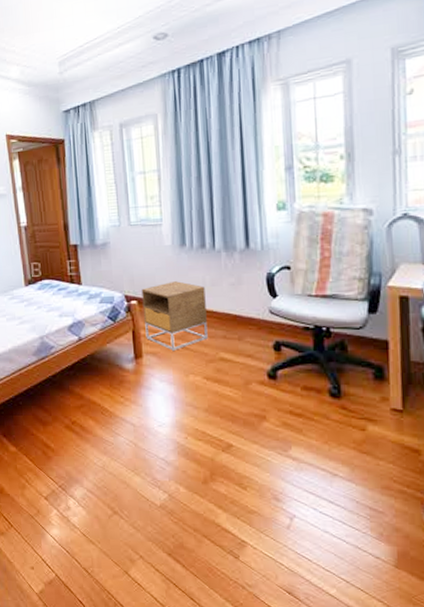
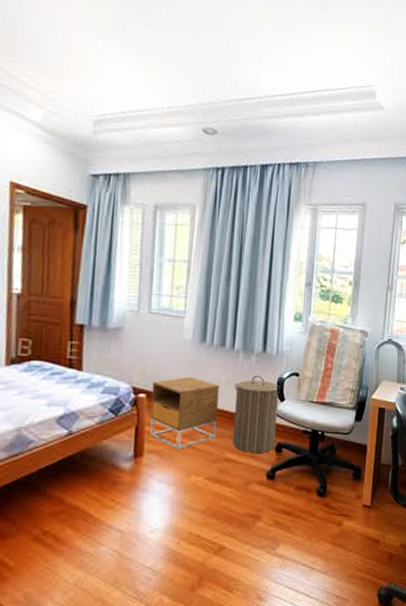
laundry hamper: none [220,272,272,352] -> present [233,375,281,453]

